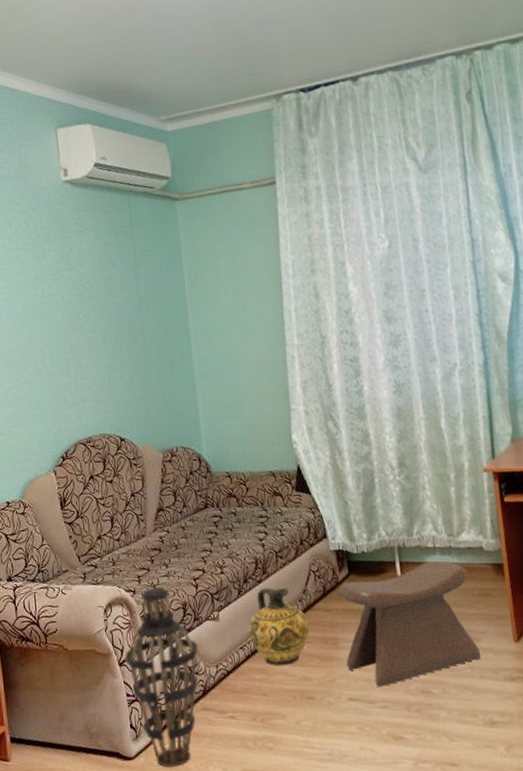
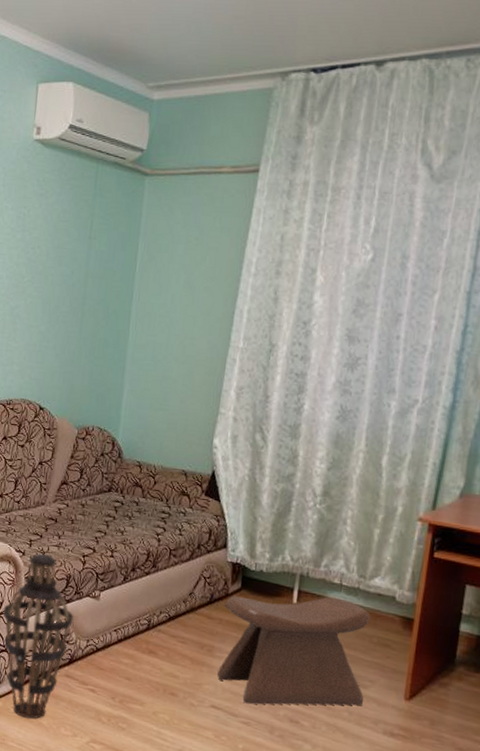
ceramic jug: present [249,587,310,667] -> none [126,580,189,659]

